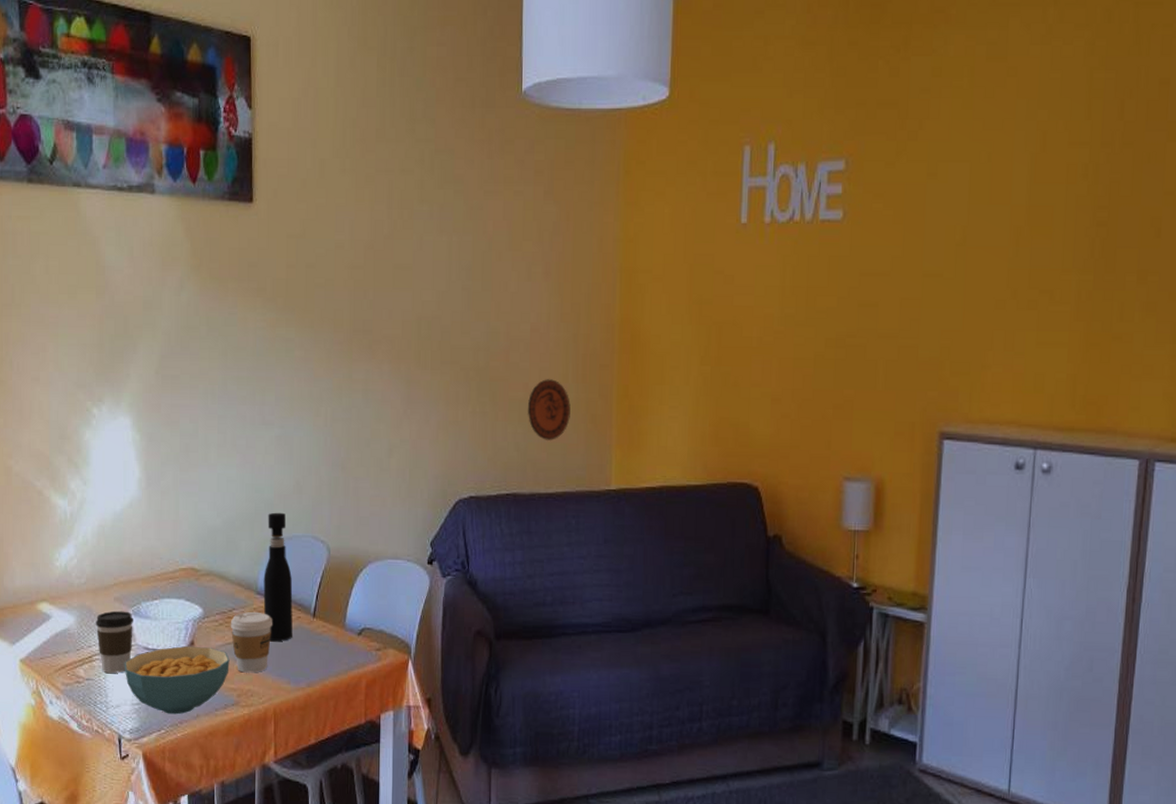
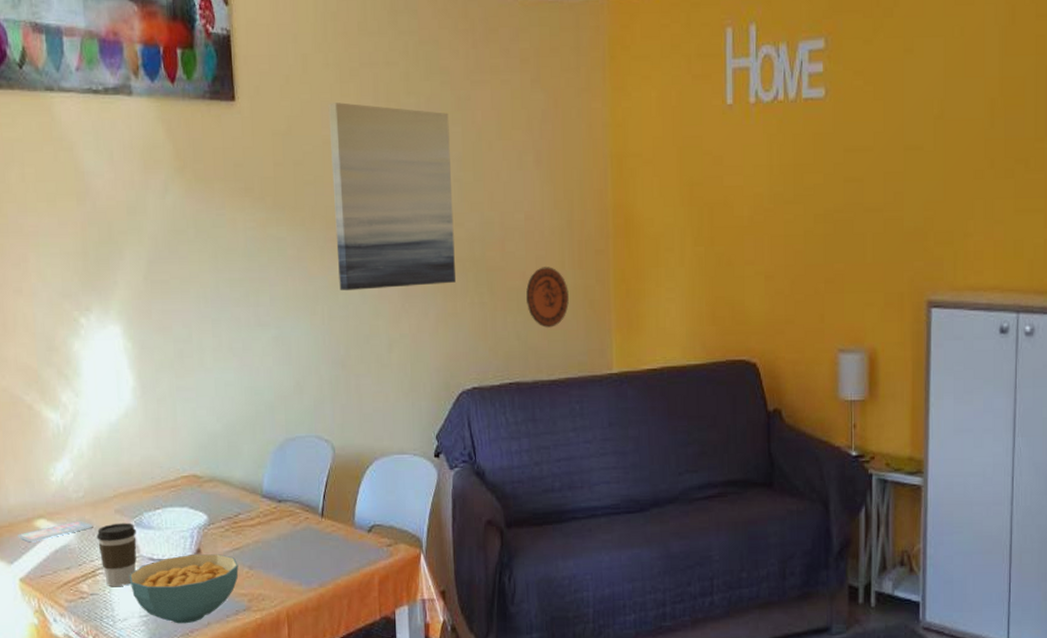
smartphone: none [21,606,92,625] -> present [18,521,92,543]
coffee cup: present [230,611,272,673] -> none [237,515,280,577]
pepper grinder: present [263,512,293,642] -> none [268,414,301,544]
wall art: none [342,208,460,394] -> present [328,102,455,290]

